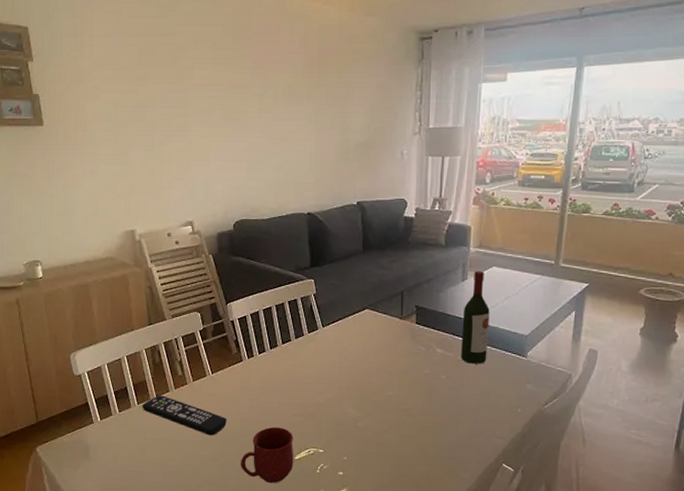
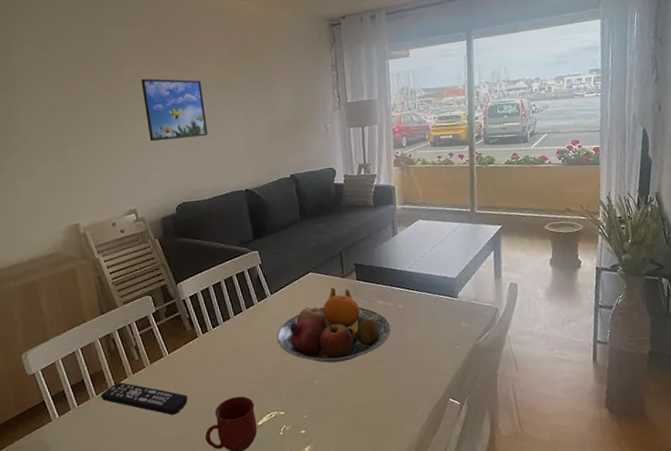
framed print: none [210,83,274,152] -> present [141,78,208,142]
fruit bowl: none [323,328,448,408] -> present [276,288,391,363]
wine bottle: present [461,270,490,364] -> none [397,224,424,311]

